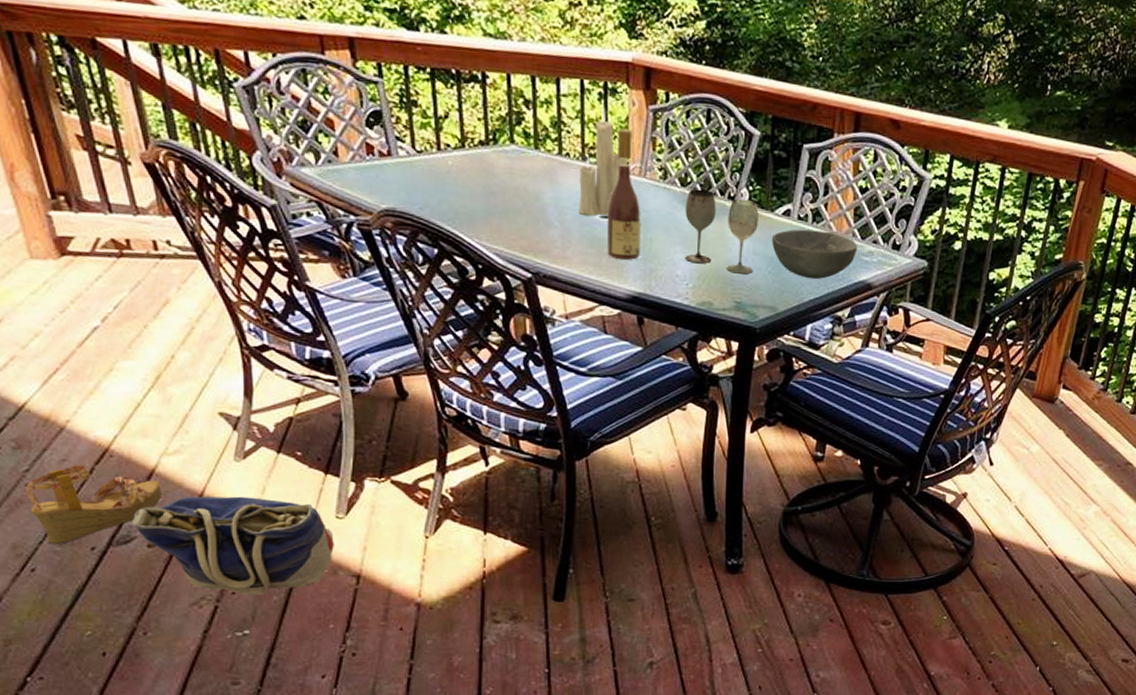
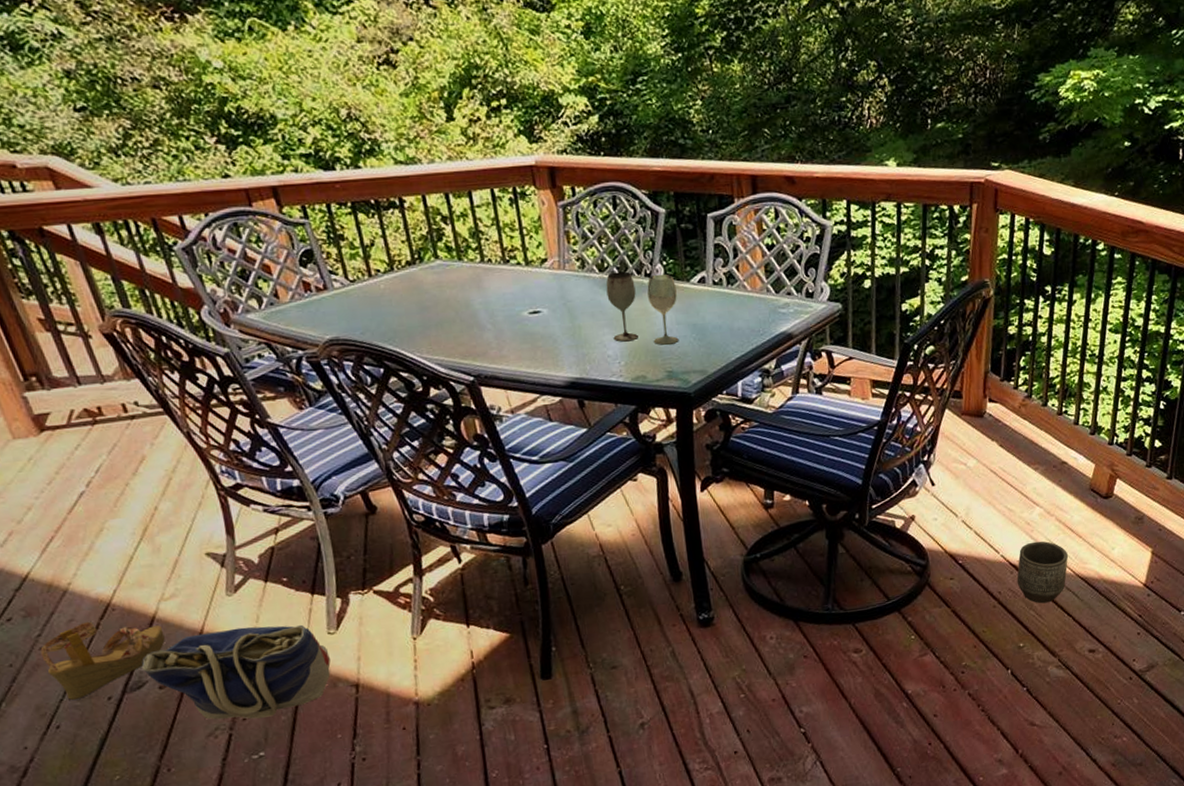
candle: present [578,108,628,216] -> none [502,212,546,314]
wine bottle: present [606,128,641,260] -> none [532,227,571,350]
bowl: present [771,229,857,279] -> none [691,291,773,338]
planter: none [1060,539,1118,605] -> present [1016,541,1069,604]

